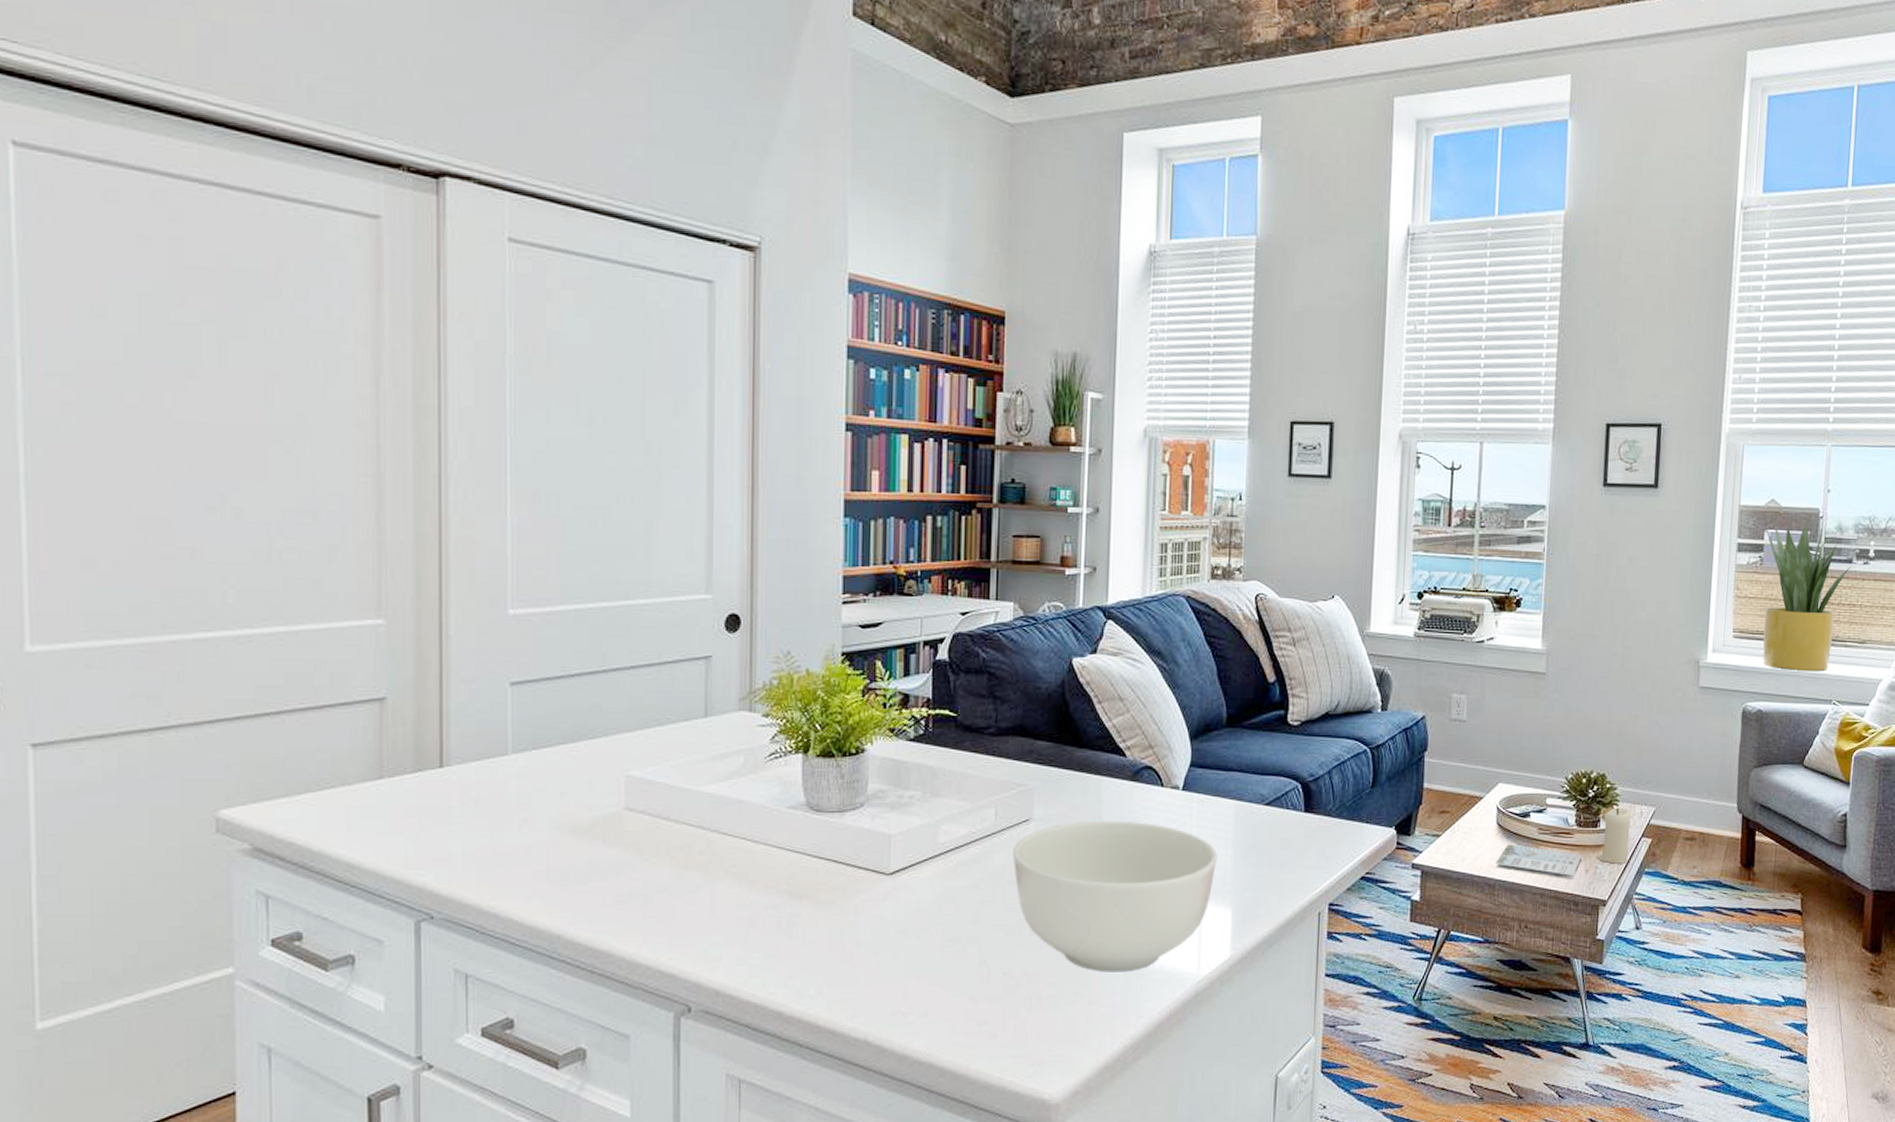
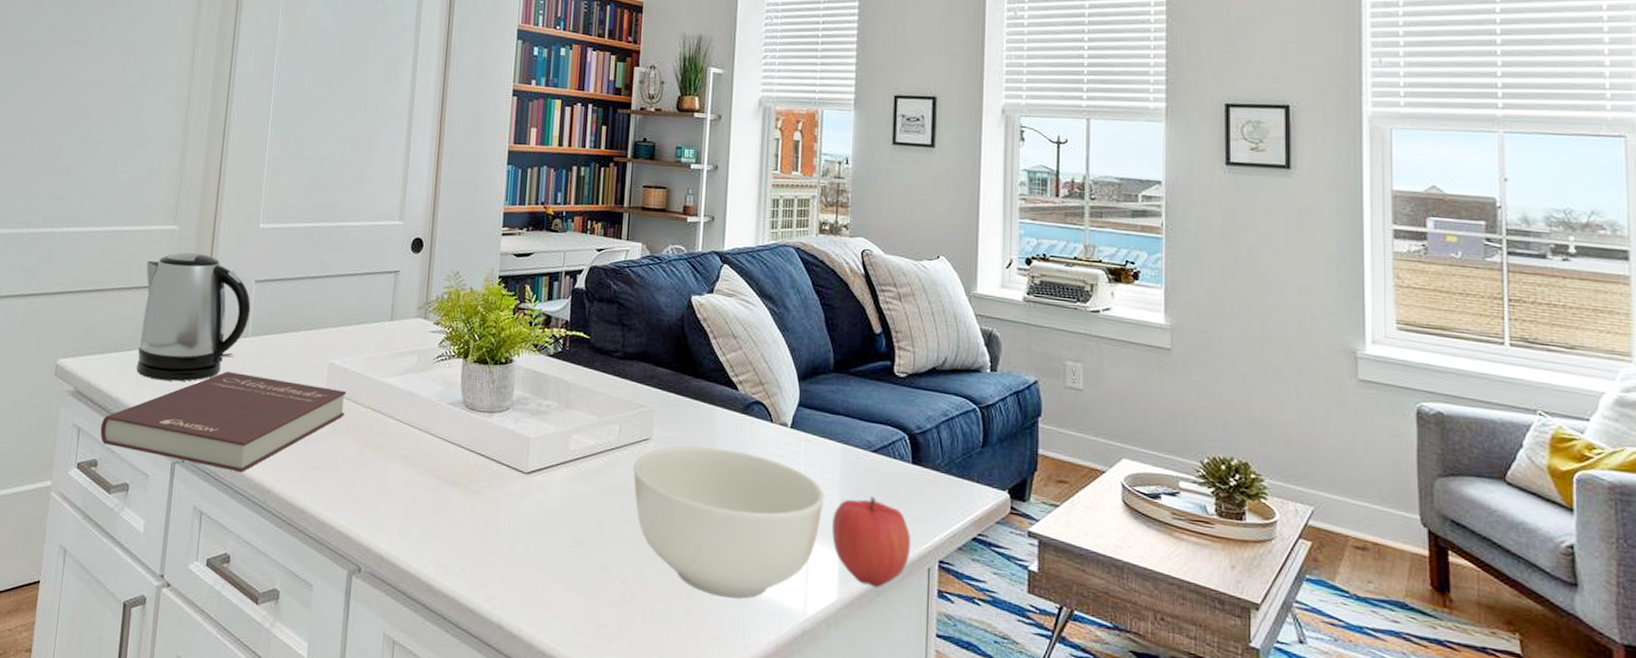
book: none [300,801,653,921] -> present [100,371,347,473]
kettle: none [342,654,507,820] -> present [136,252,251,382]
fruit: none [1225,849,1303,938] -> present [832,495,911,587]
magazine: present [1495,844,1614,881] -> none [1123,525,1267,582]
candle: present [1596,807,1631,864] -> none [1243,501,1283,566]
planter: present [1763,521,1851,671] -> none [1428,211,1546,376]

